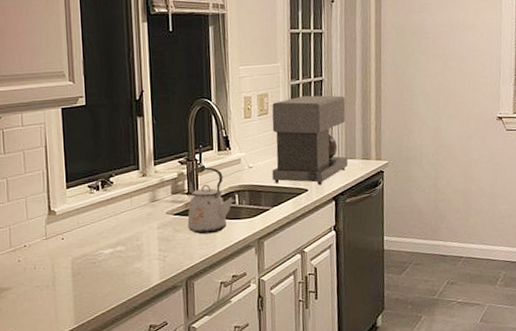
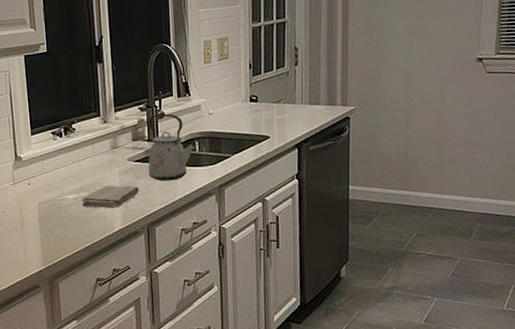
washcloth: none [118,239,178,263] -> present [82,185,139,209]
coffee maker: present [272,95,348,185] -> none [232,38,312,132]

